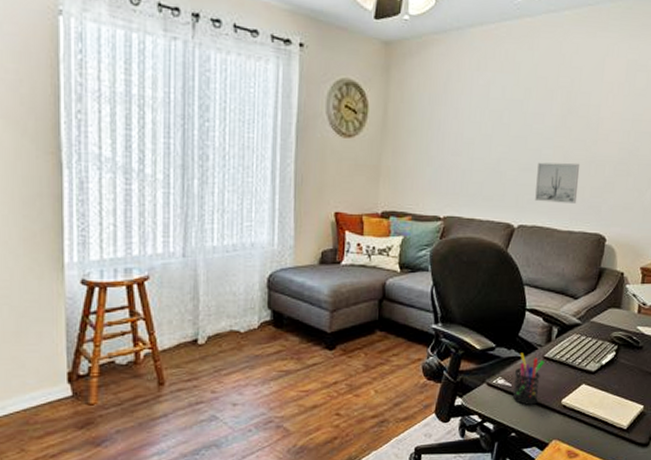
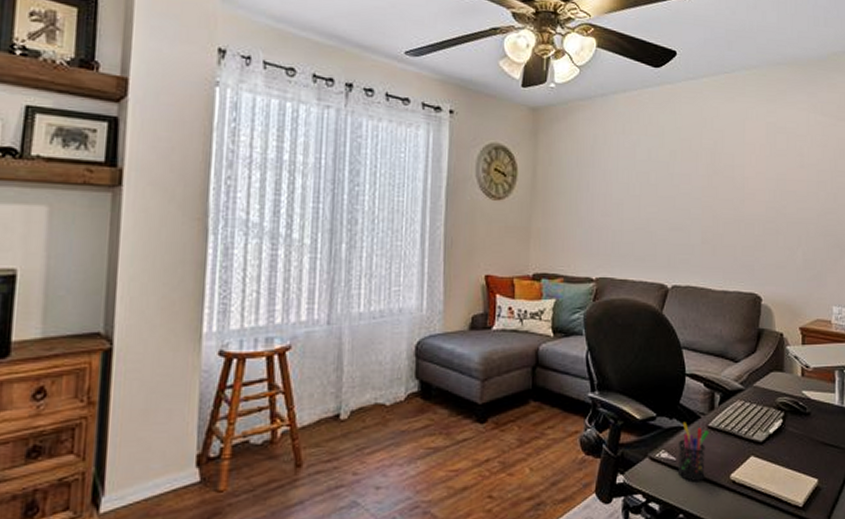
wall art: present [535,162,580,203] -> none [687,222,730,262]

